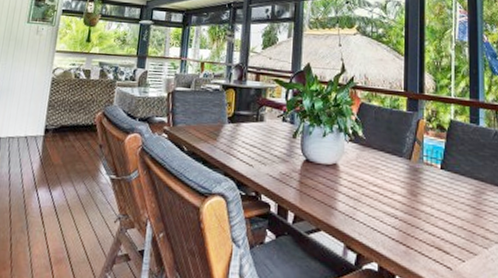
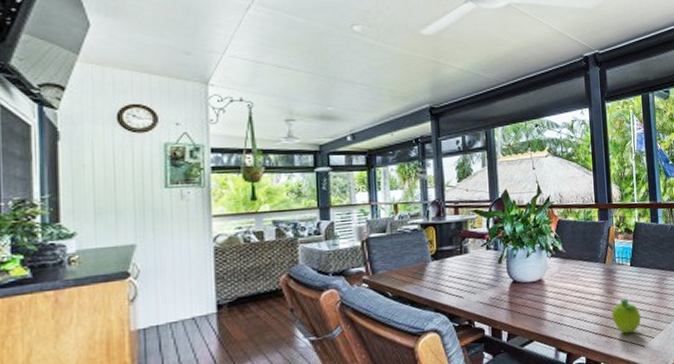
fruit: none [413,205,449,249] -> present [611,298,641,334]

